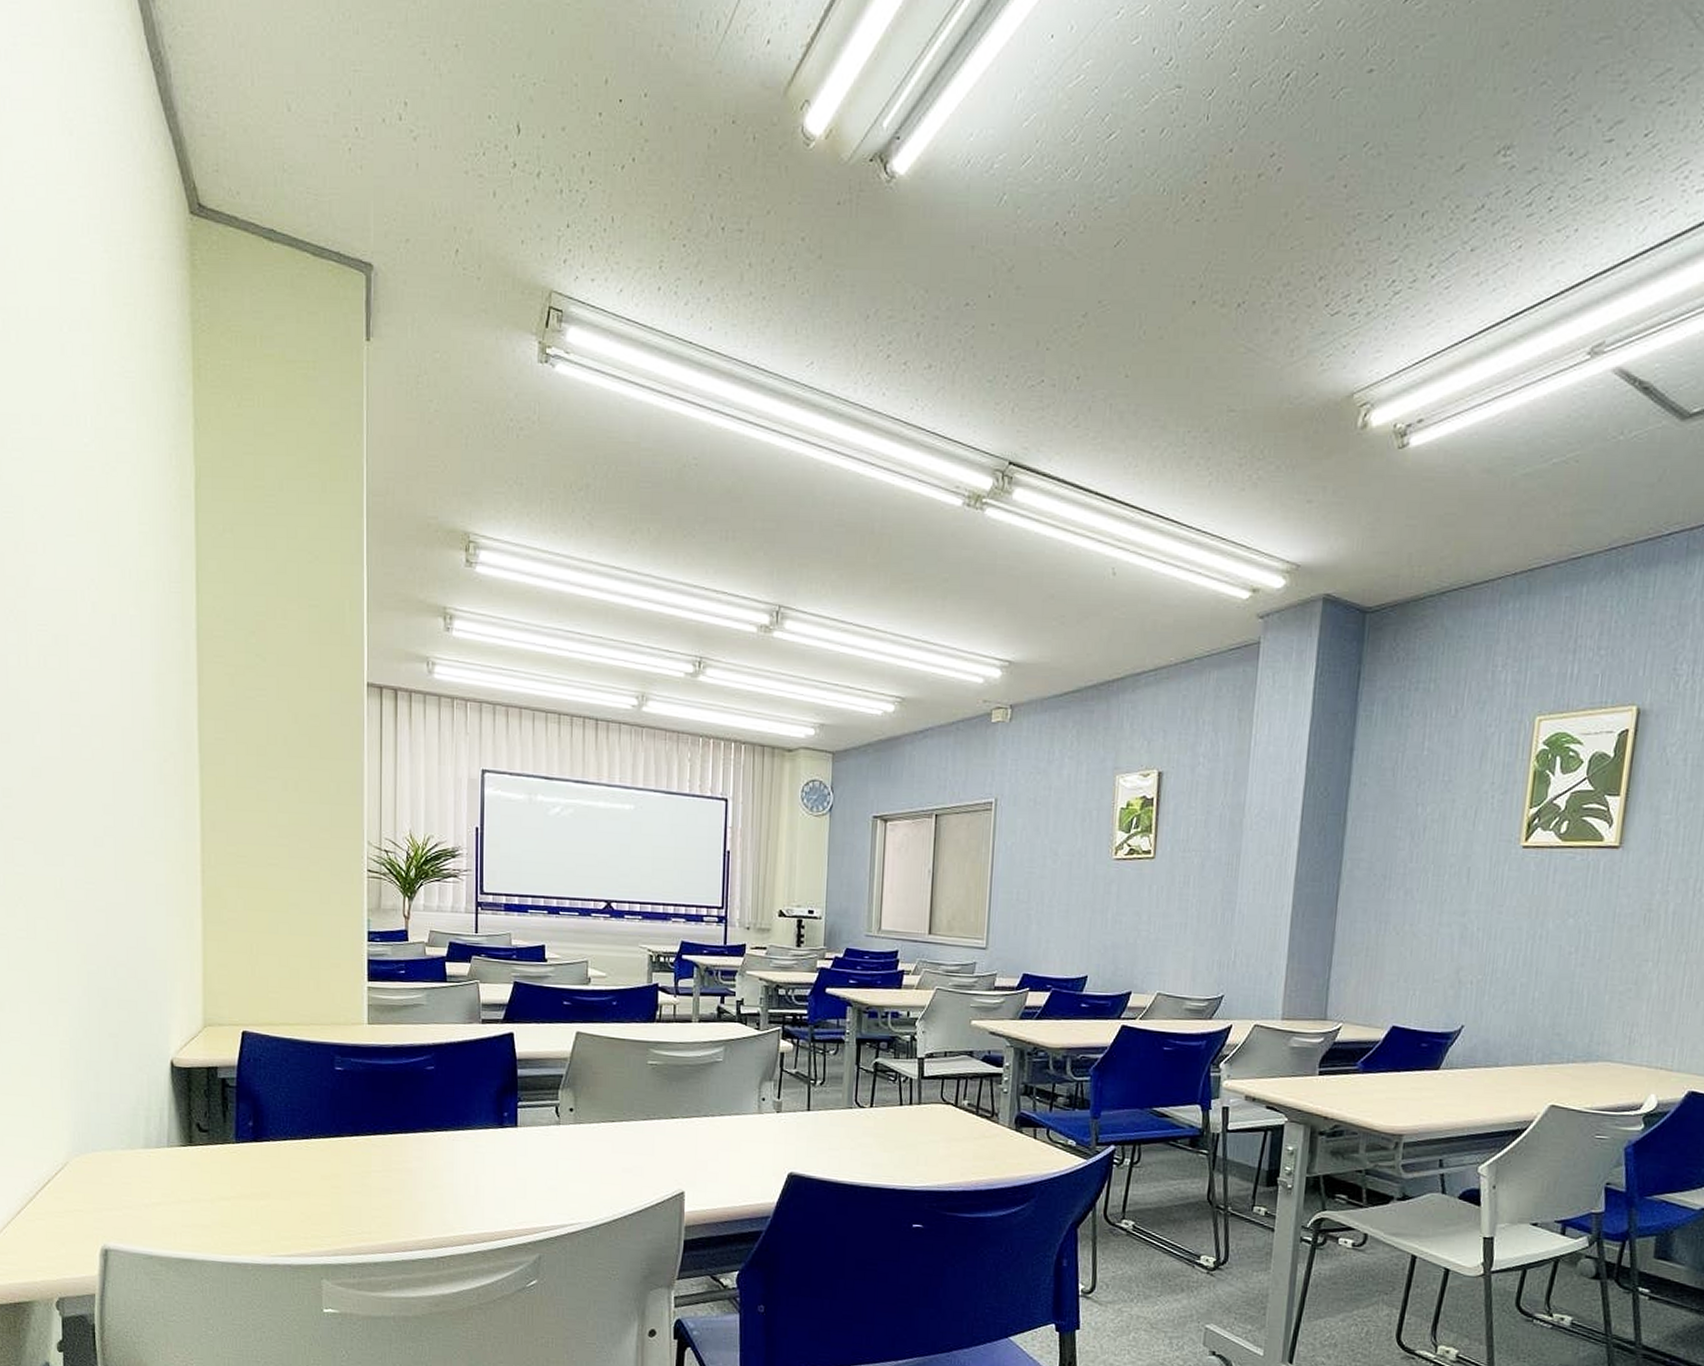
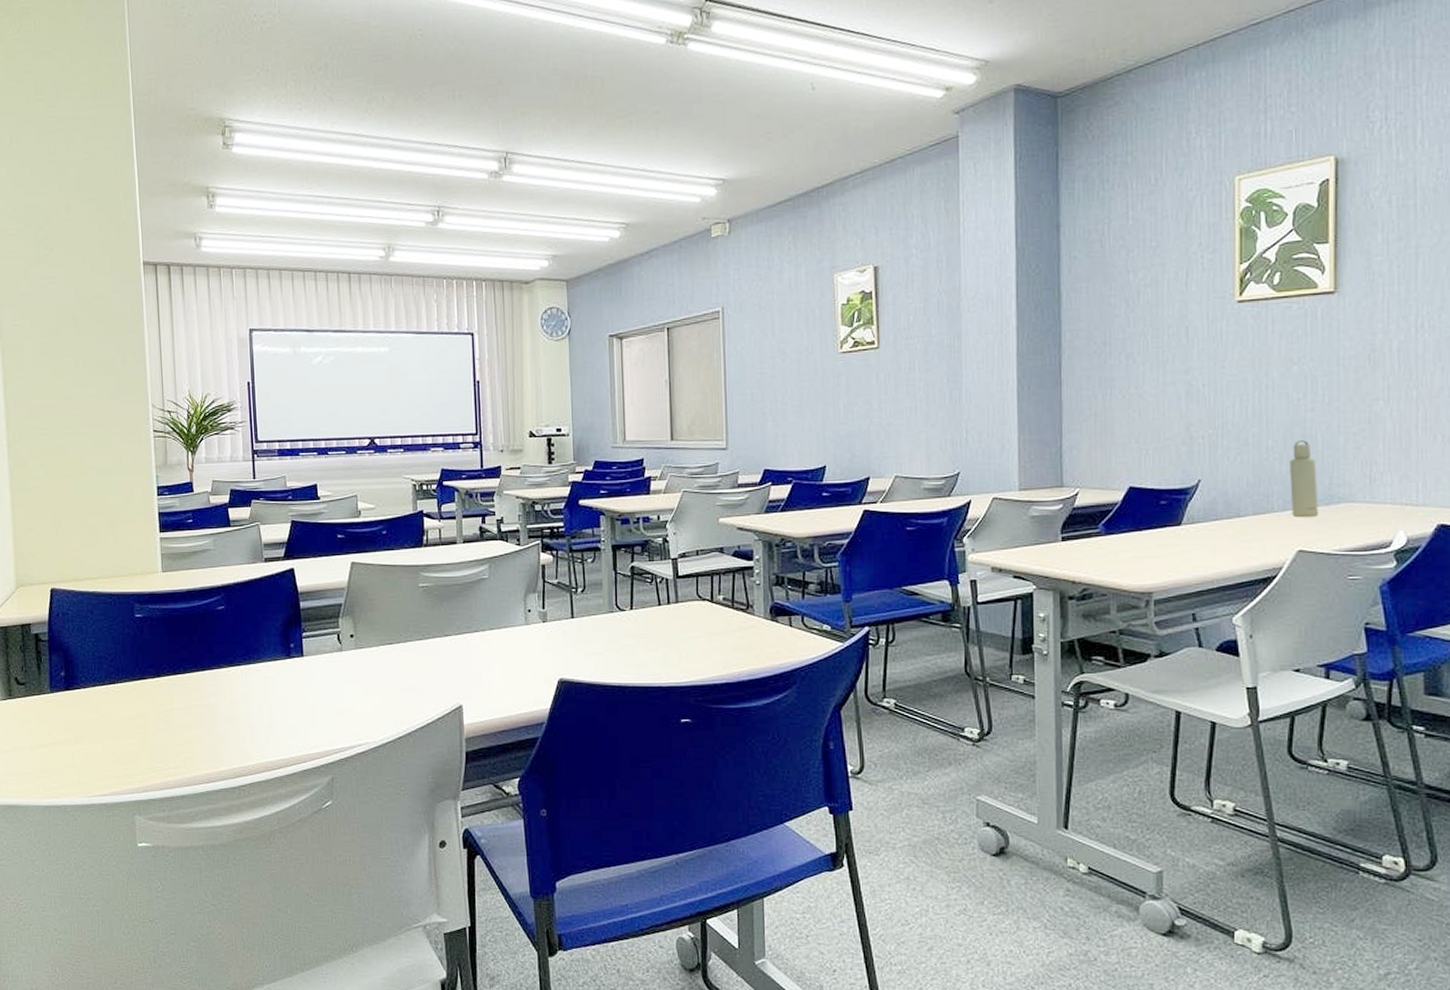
bottle: none [1549,994,1579,1074] -> present [1290,440,1319,518]

